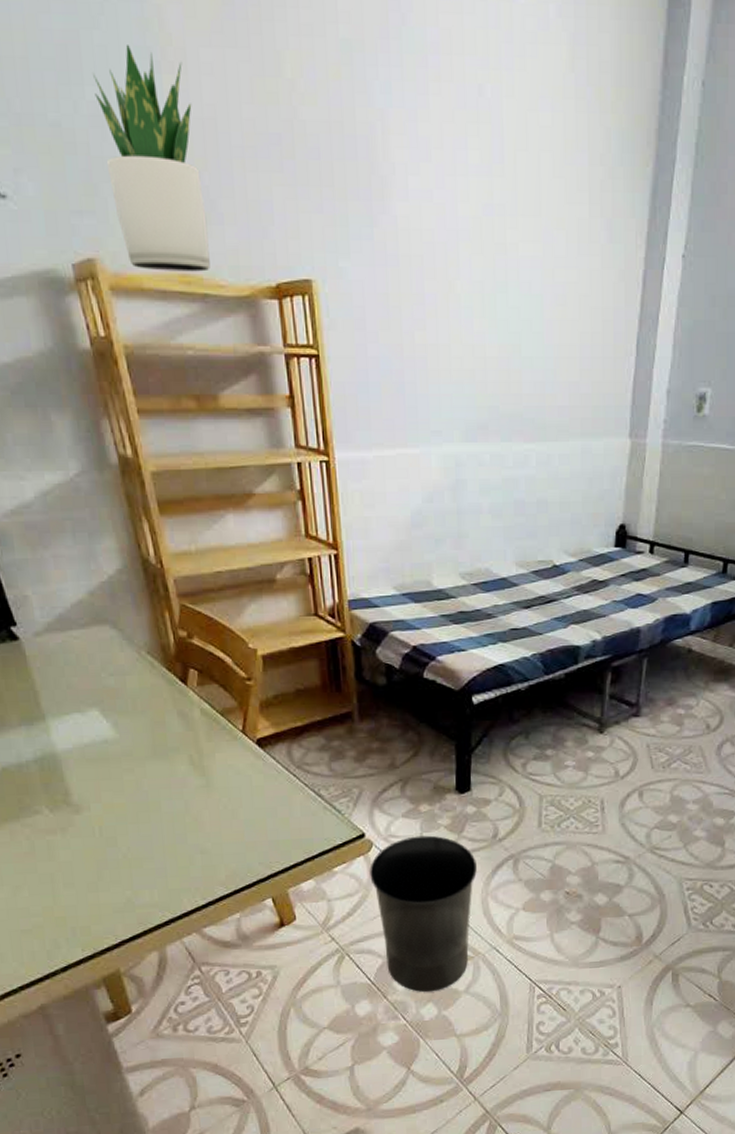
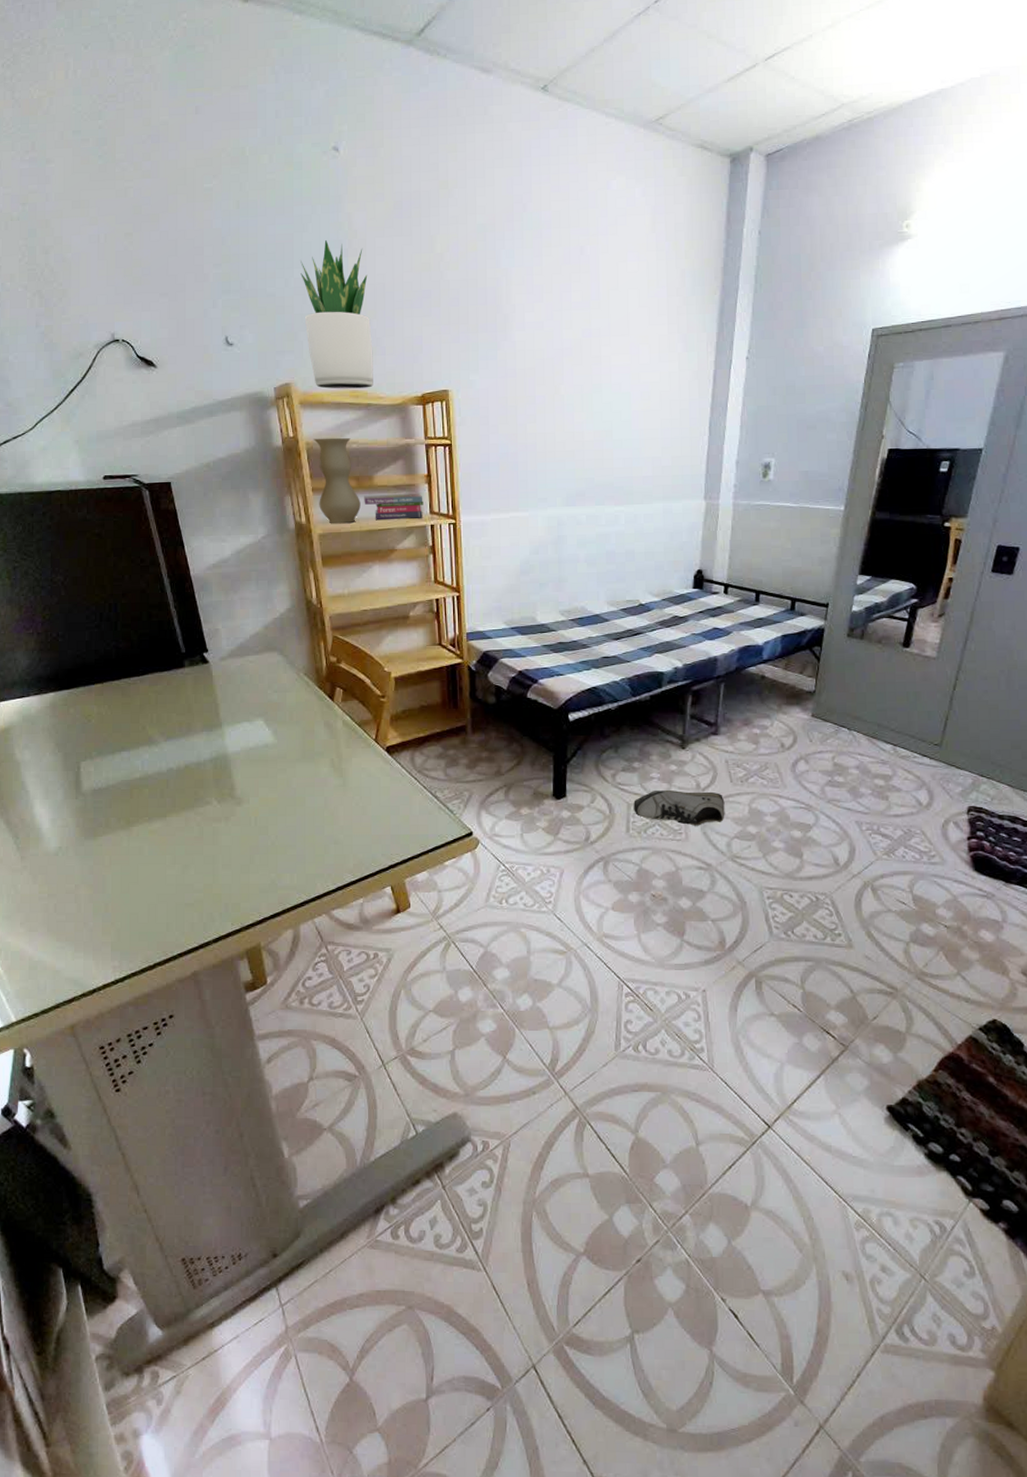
vase: none [134,340,205,459] -> present [314,437,361,524]
books: none [208,421,286,455] -> present [364,494,423,521]
waste bin: present [369,835,477,992] -> none [476,836,570,982]
shoe: none [546,779,645,817] -> present [633,790,725,826]

